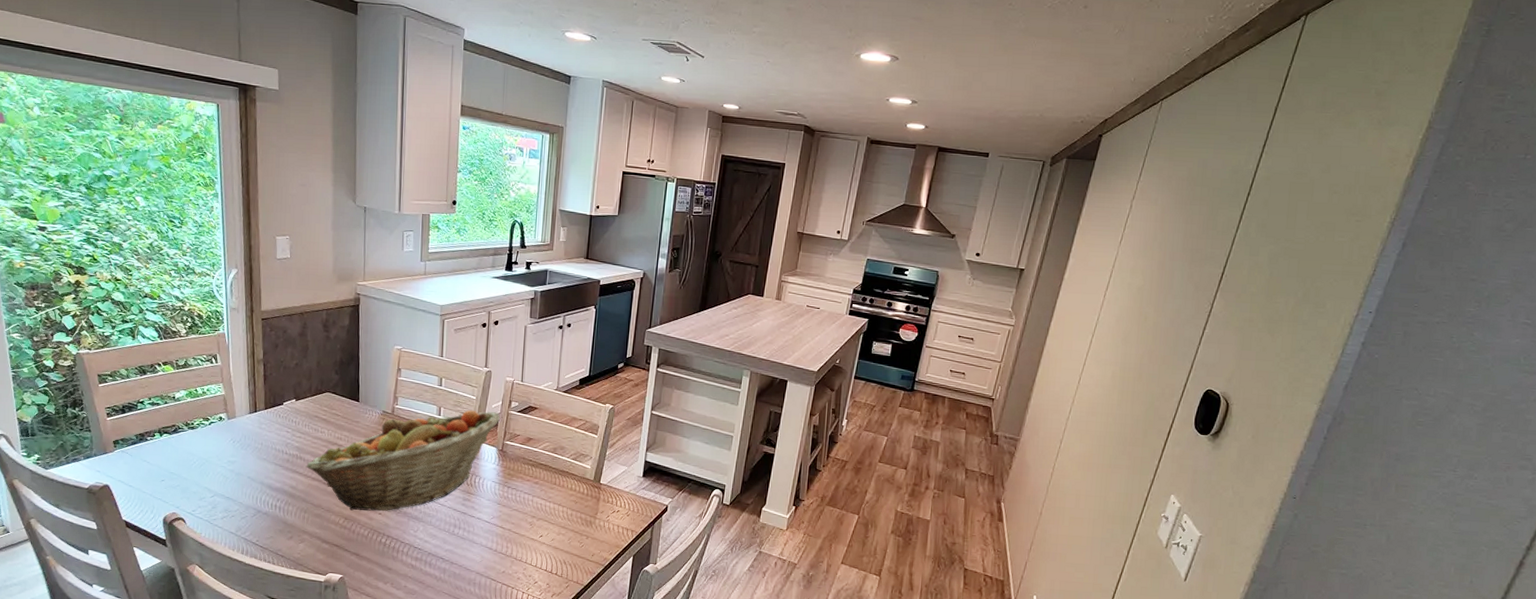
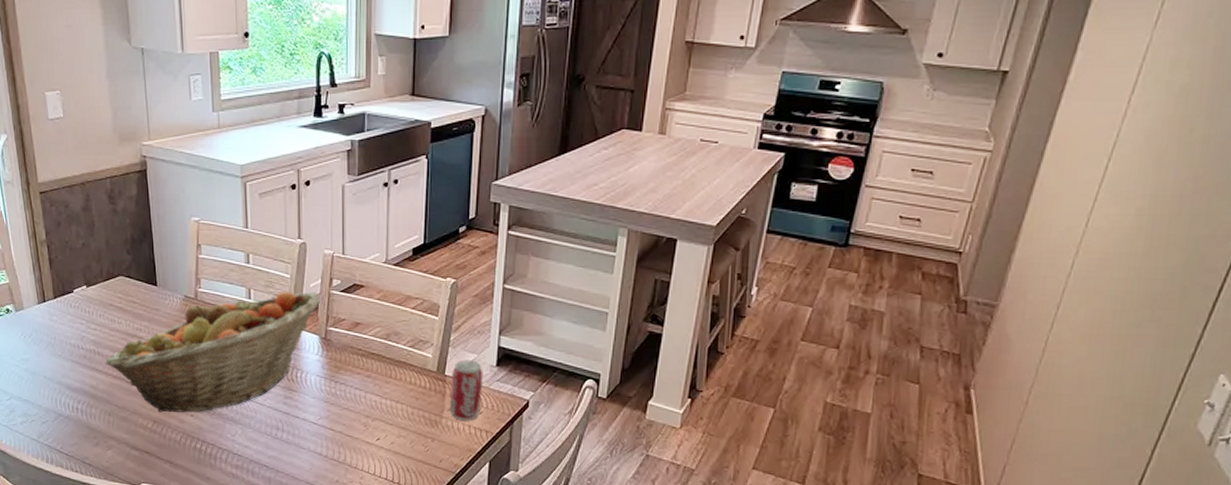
beverage can: none [602,471,632,522] -> present [449,360,483,421]

